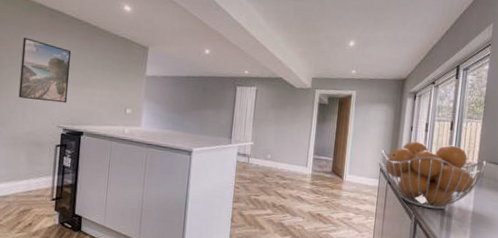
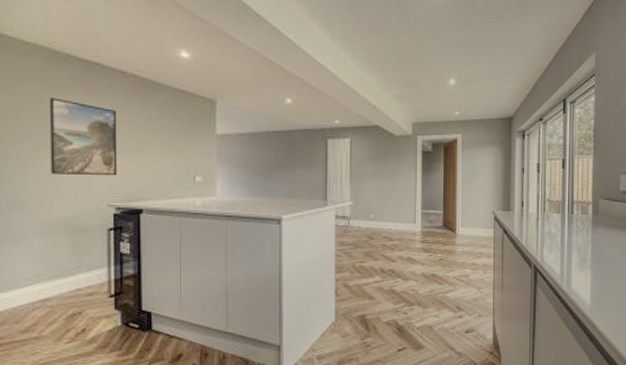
fruit basket: present [381,141,487,210] -> none [493,184,601,255]

